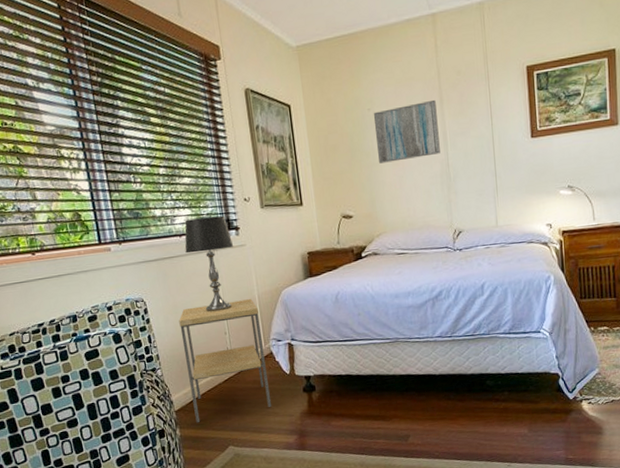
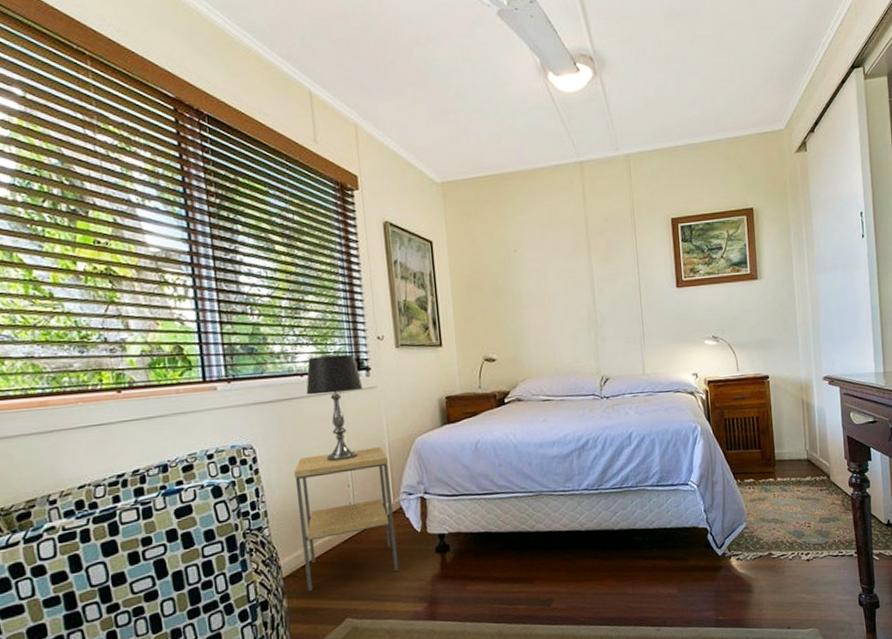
wall art: present [373,99,440,164] -> none [519,244,588,306]

